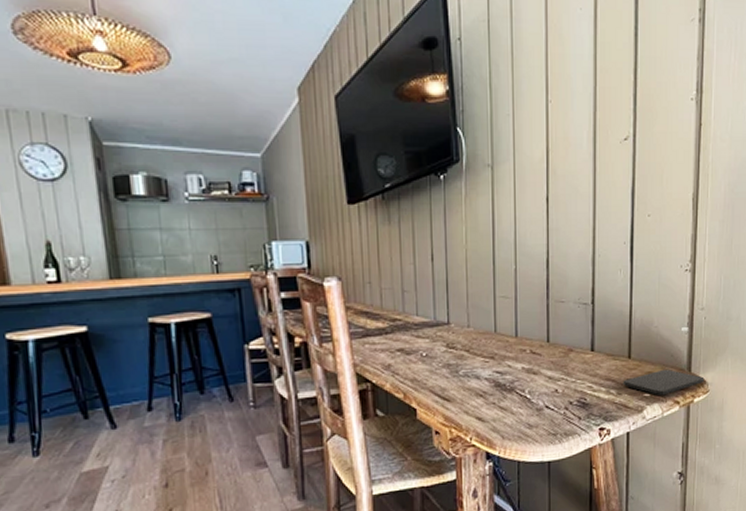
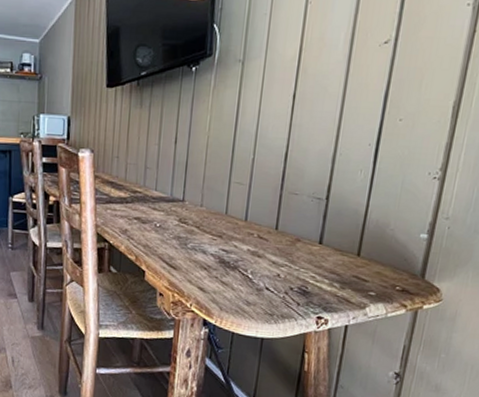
smartphone: present [623,369,705,396] -> none [347,271,439,297]

